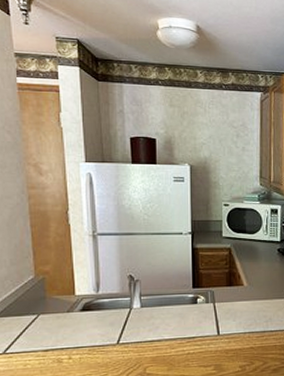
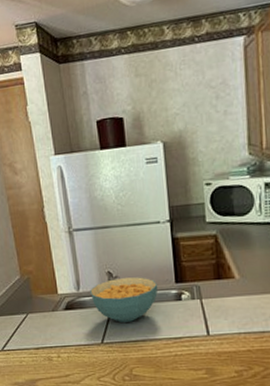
cereal bowl: none [110,281,177,324] -> present [90,277,158,322]

